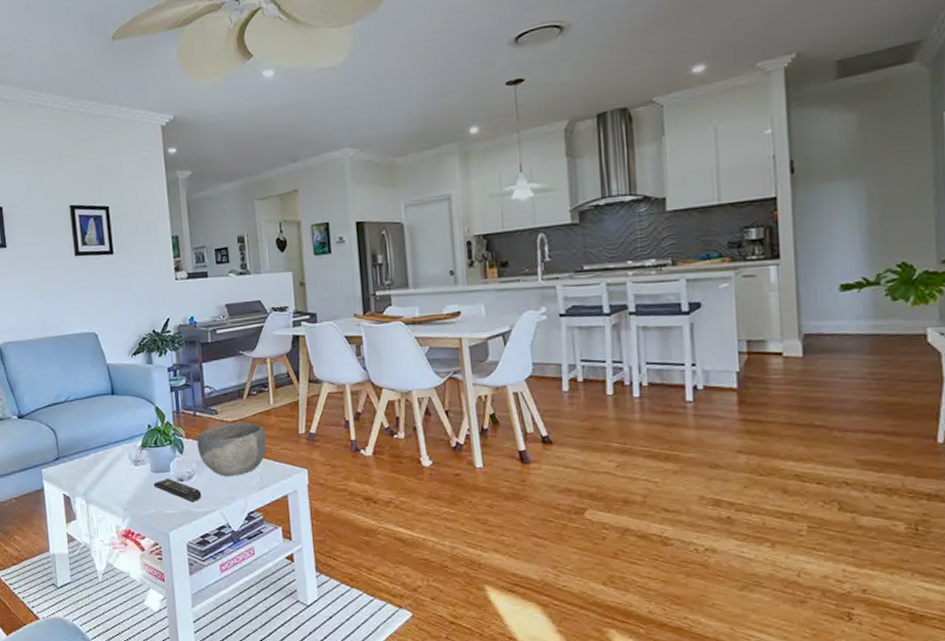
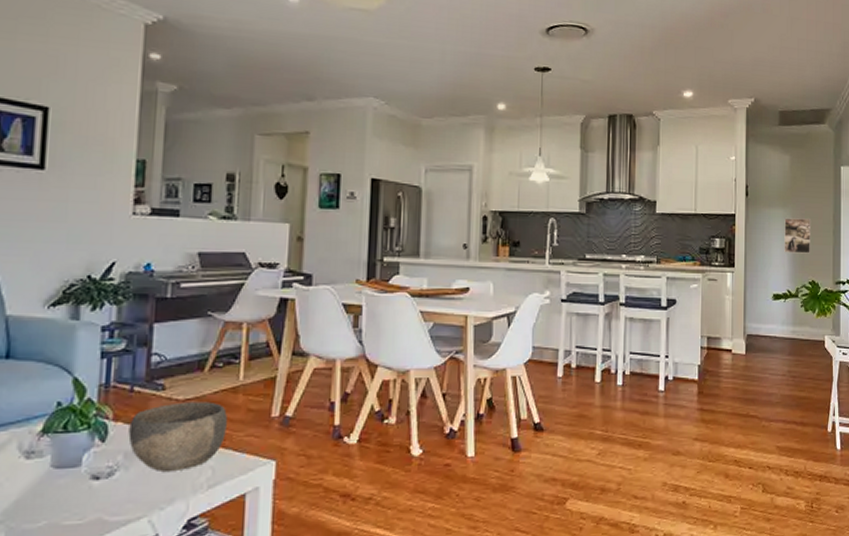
remote control: present [153,478,202,502] -> none [51,475,125,507]
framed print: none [852,187,897,234] -> present [784,218,810,254]

